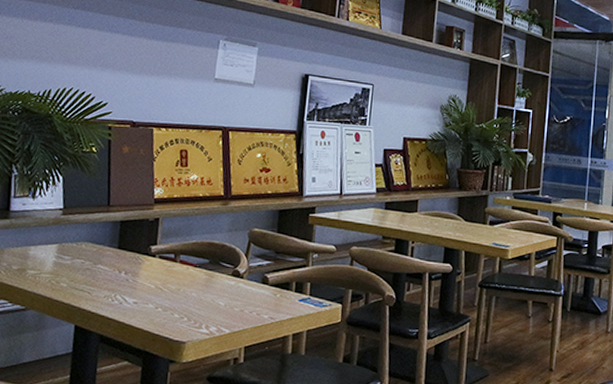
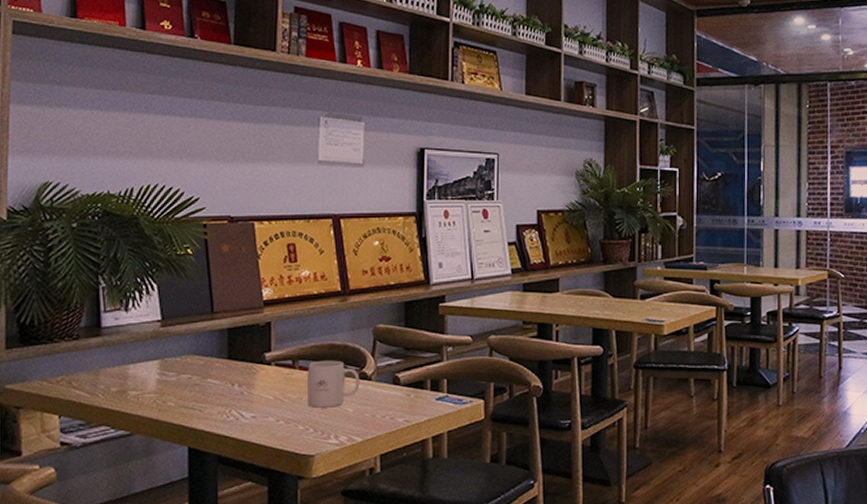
mug: none [184,256,233,300] -> present [306,360,360,408]

